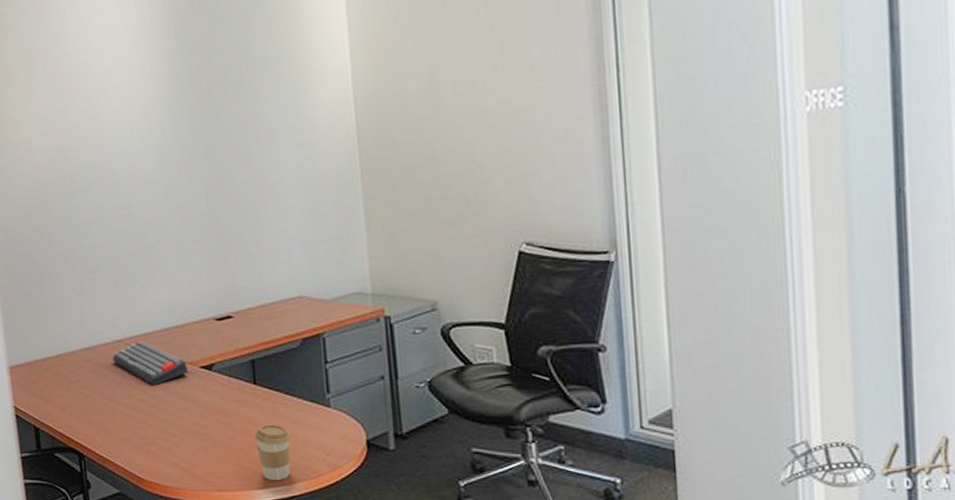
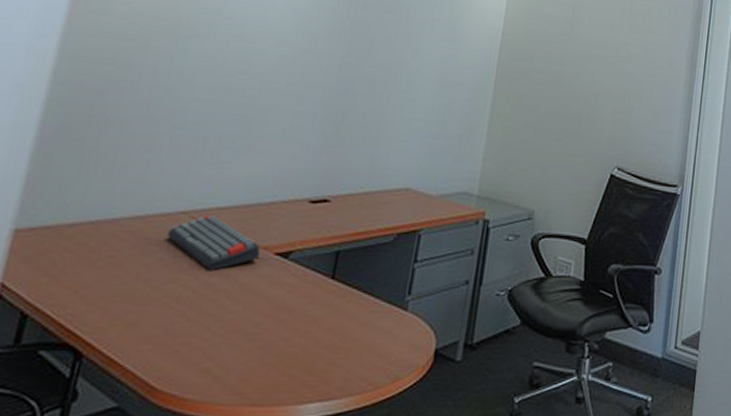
coffee cup: present [255,424,291,481] -> none [311,326,357,394]

